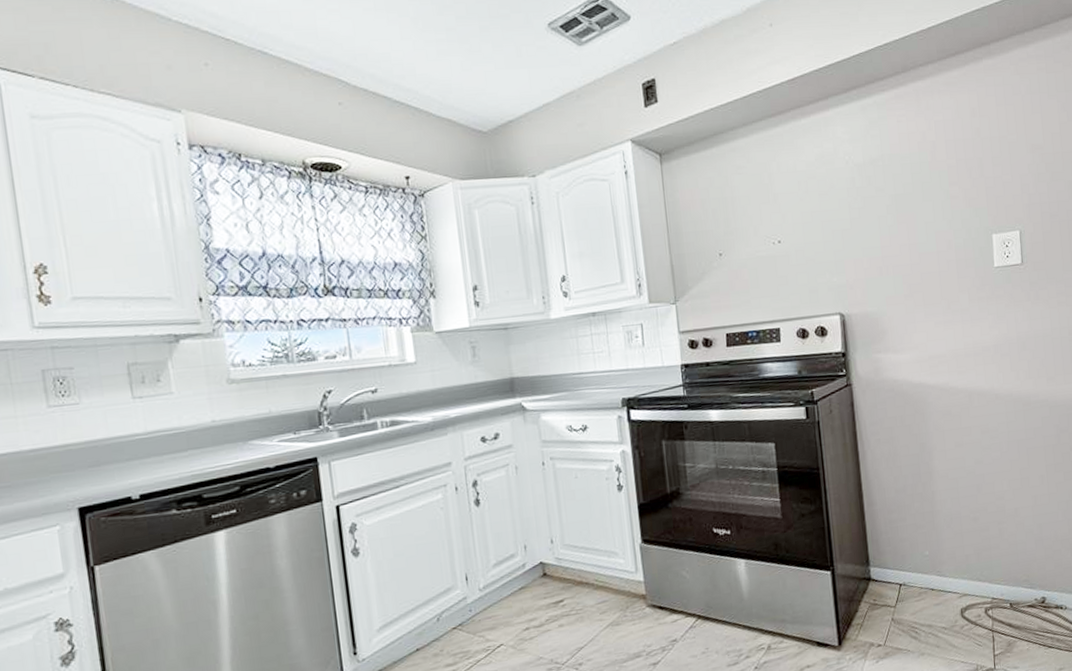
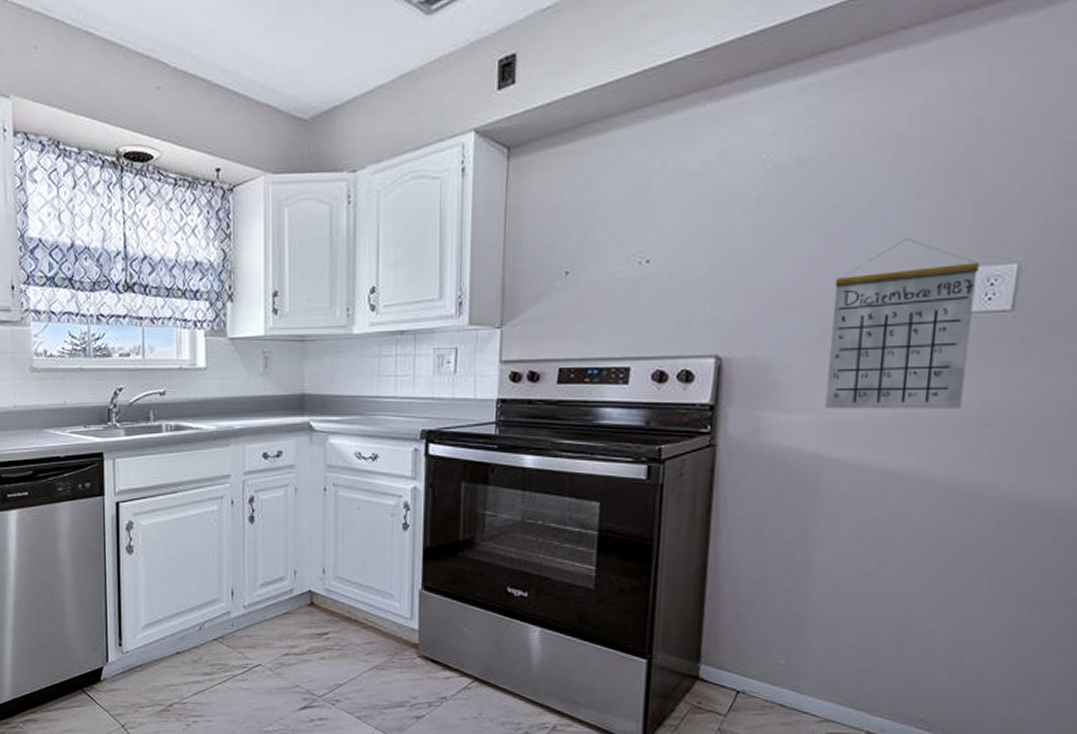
calendar: none [910,216,1005,348] -> present [825,239,980,410]

